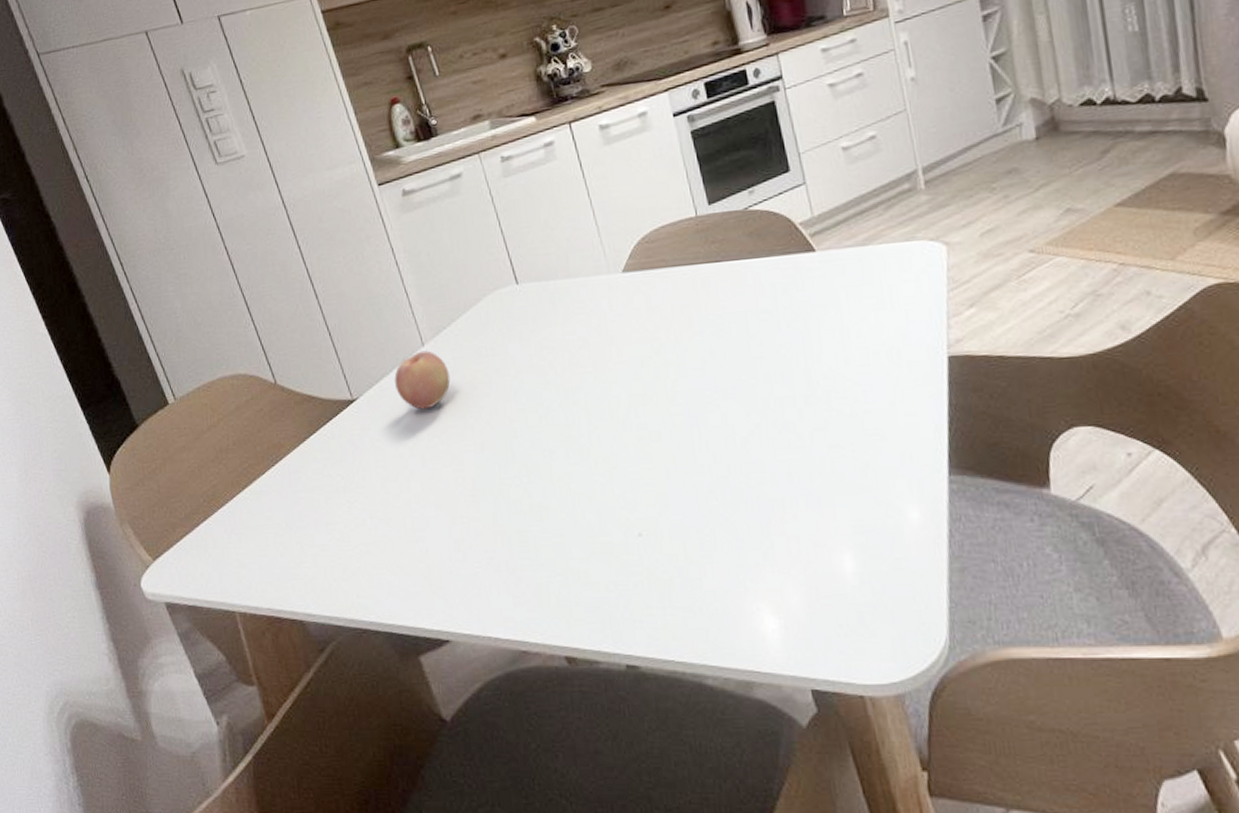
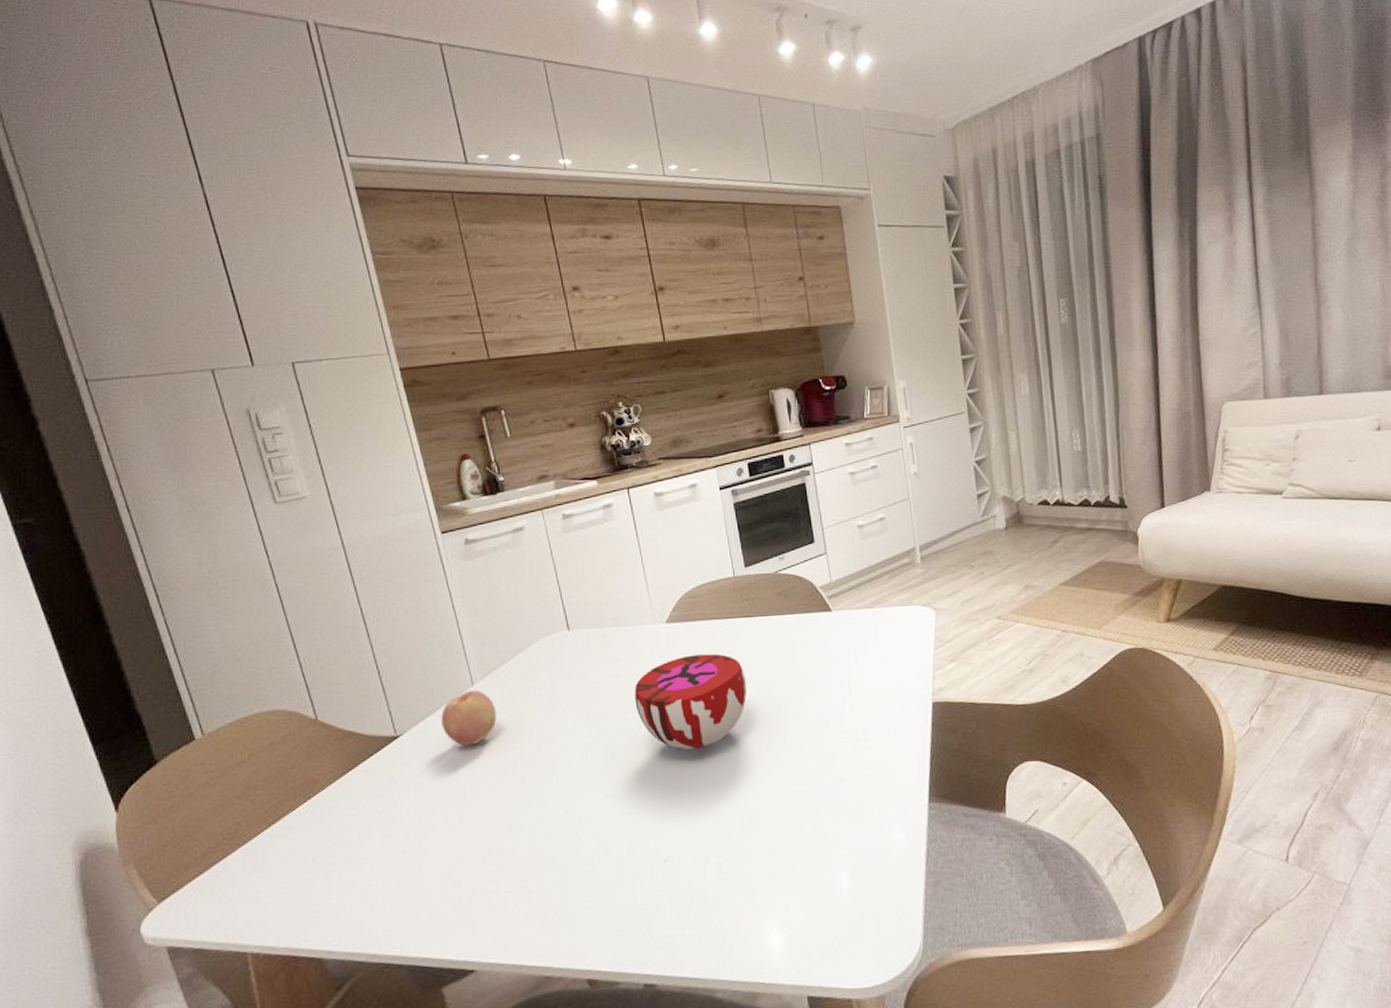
decorative bowl: none [593,305,720,413] -> present [635,653,747,750]

